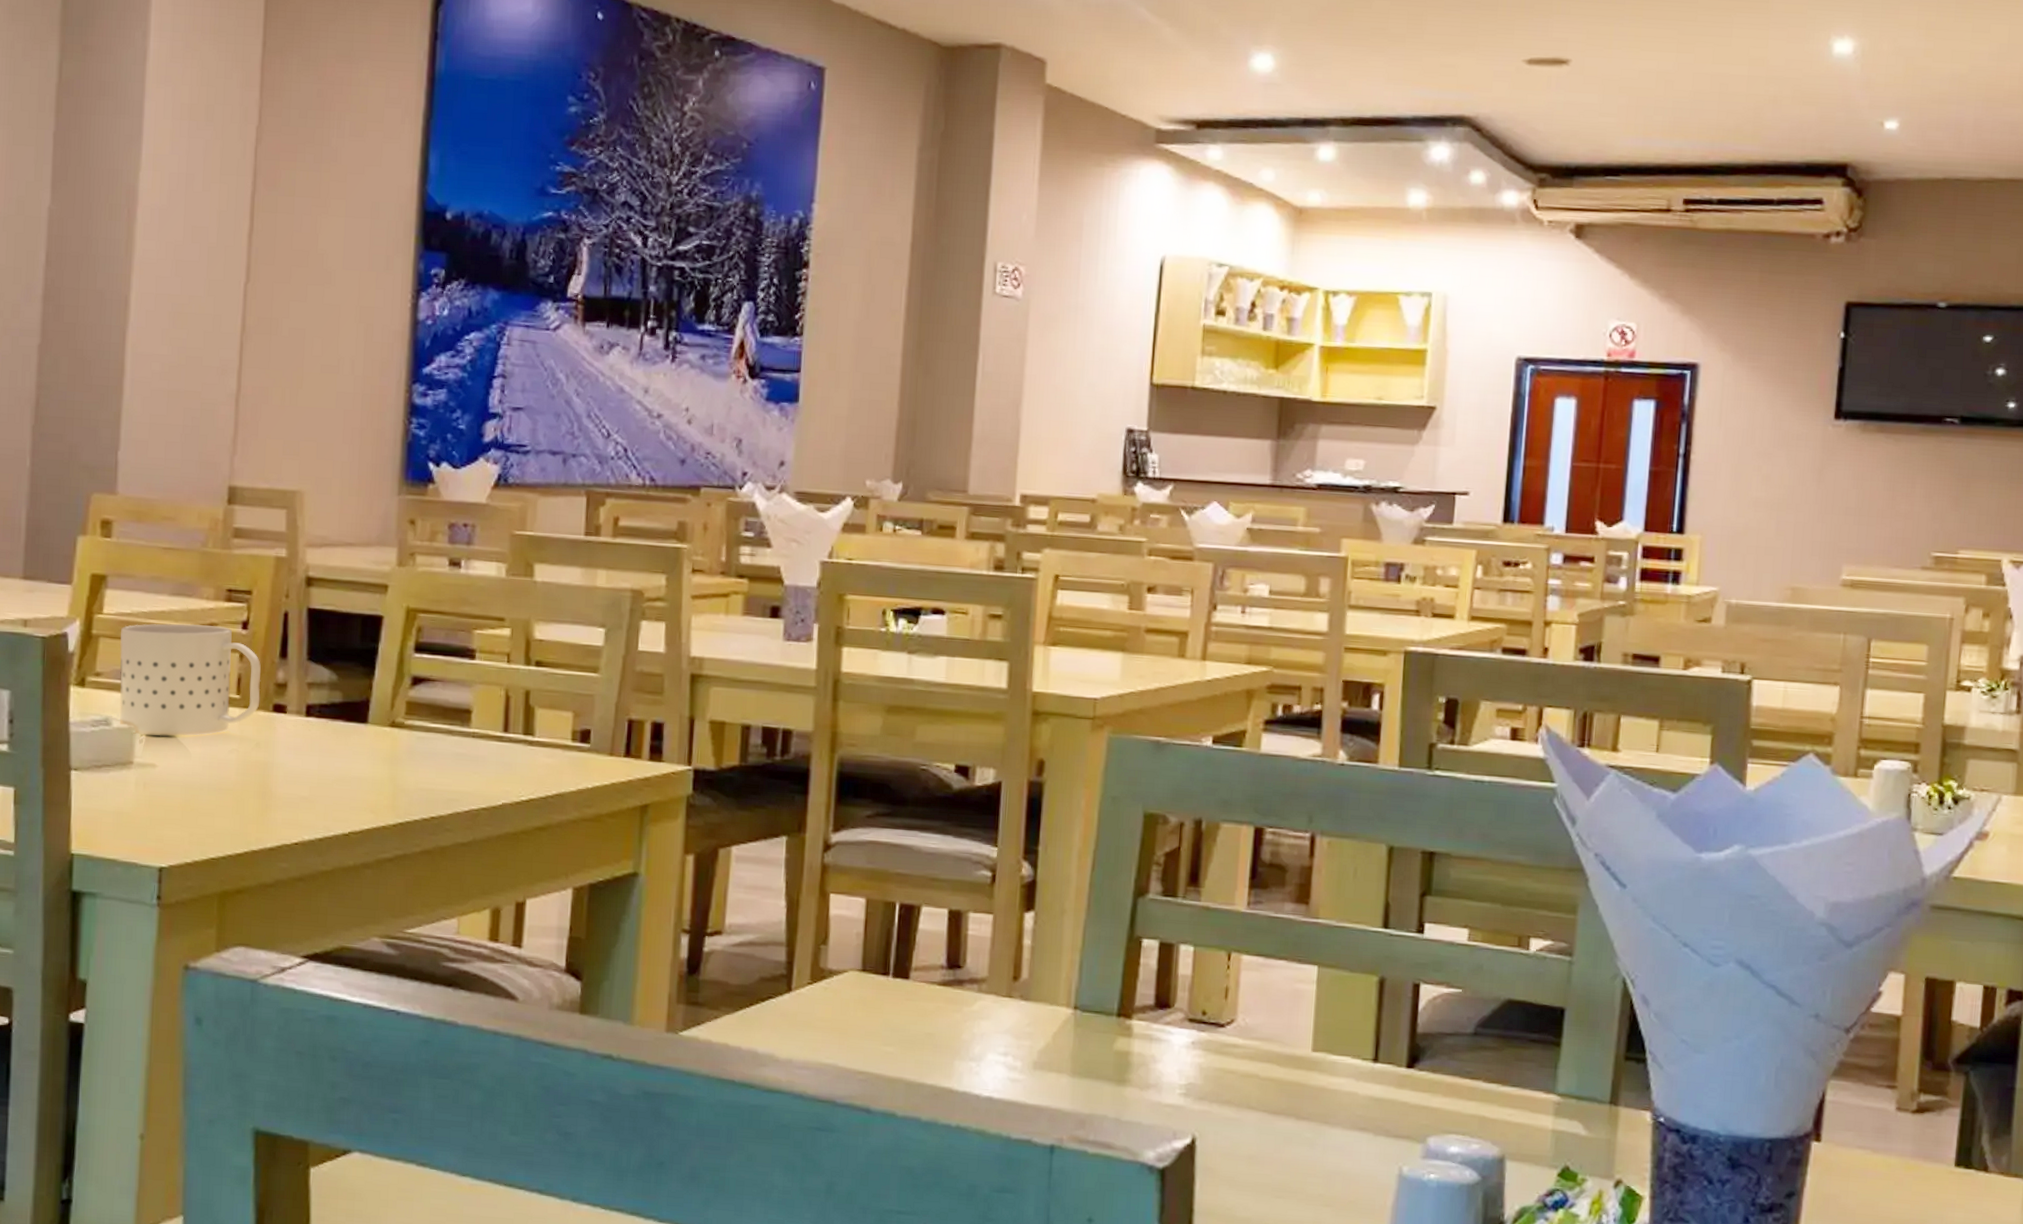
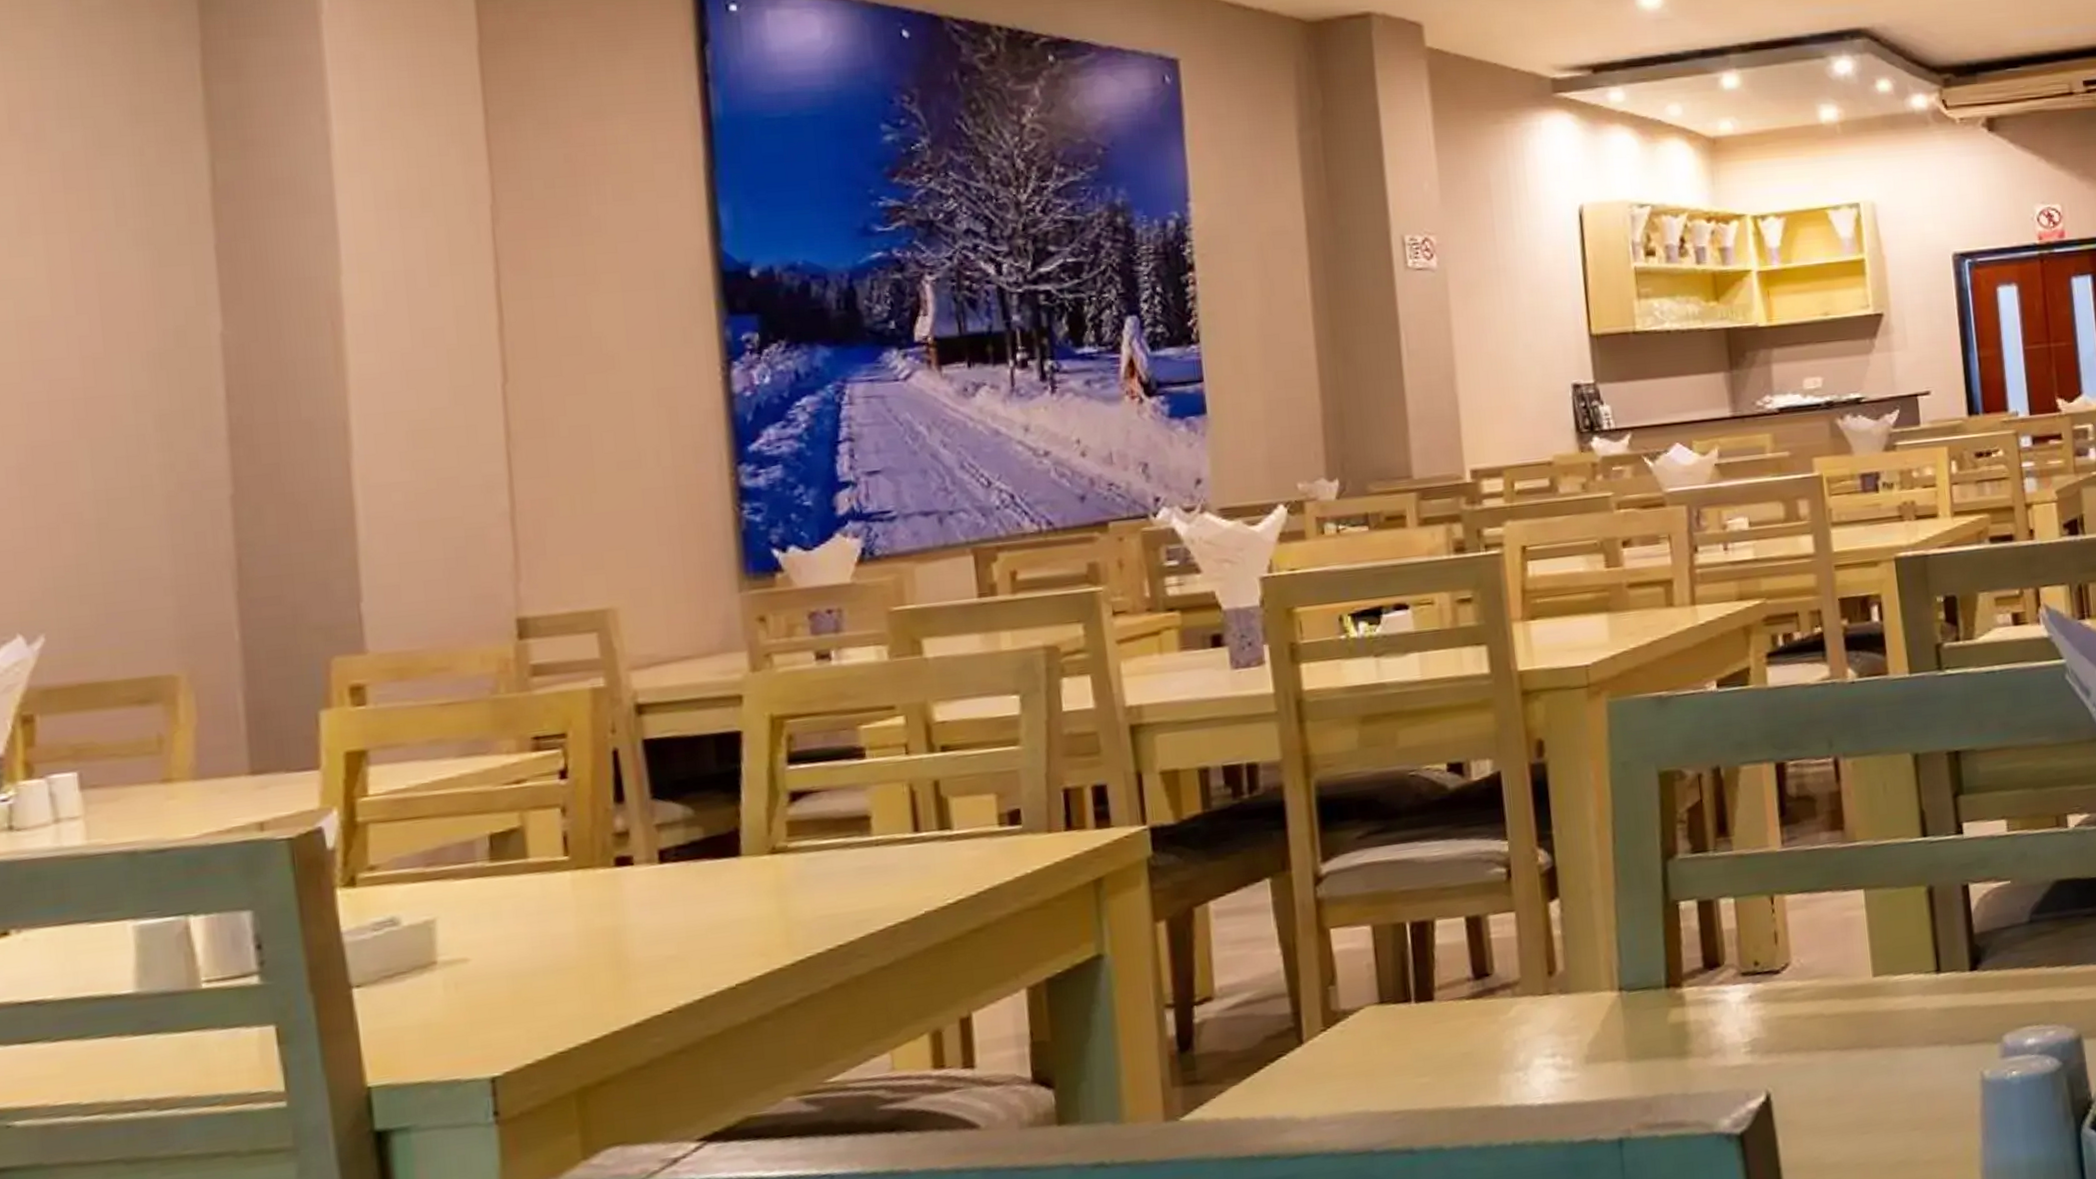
mug: present [119,623,261,736] -> none [396,781,597,929]

